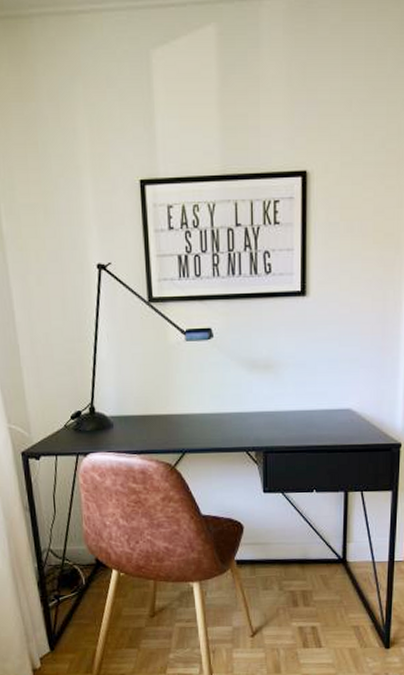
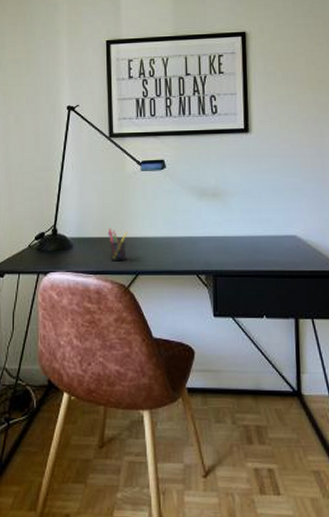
pen holder: none [150,406,172,440] -> present [108,229,127,262]

